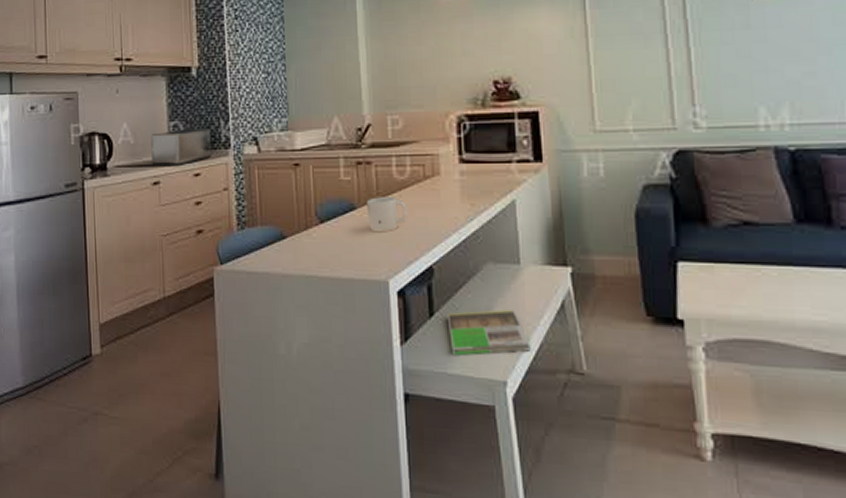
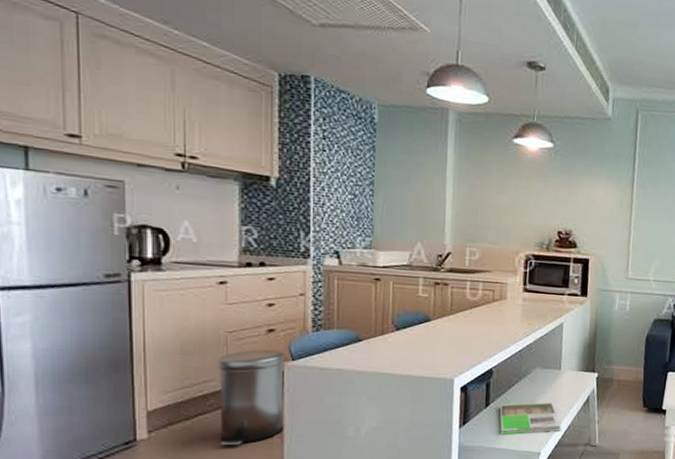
toaster: present [151,128,212,167] -> none [218,234,290,270]
pedal bin: none [155,253,216,364] -> present [218,349,284,446]
mug: present [366,197,407,233] -> none [440,312,476,341]

